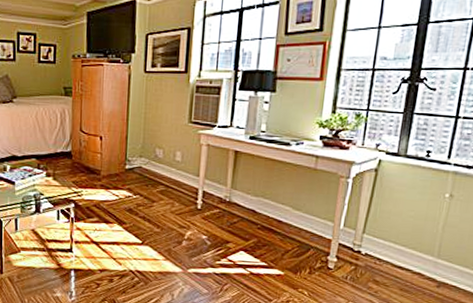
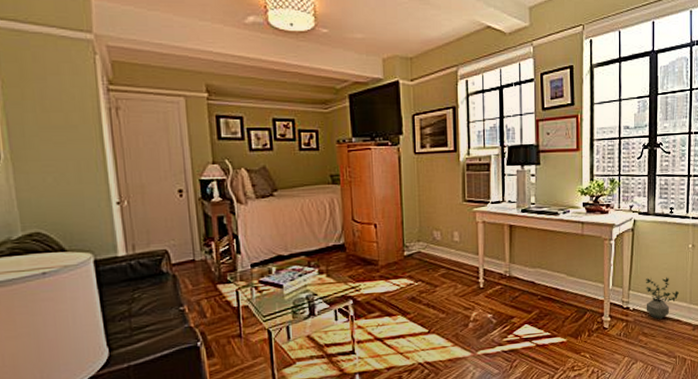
potted plant: none [381,223,425,270] -> present [645,277,679,320]

